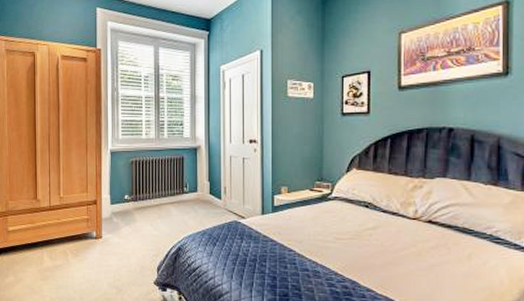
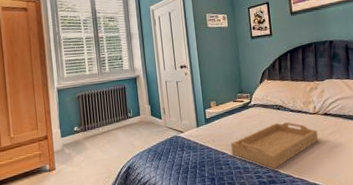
serving tray: none [301,224,415,279] -> present [231,122,318,169]

